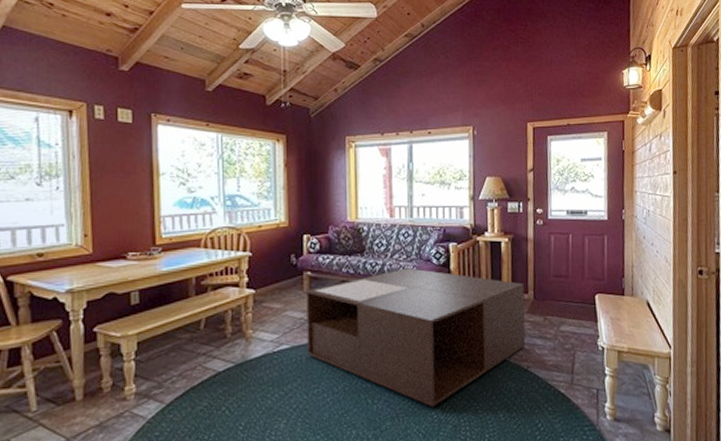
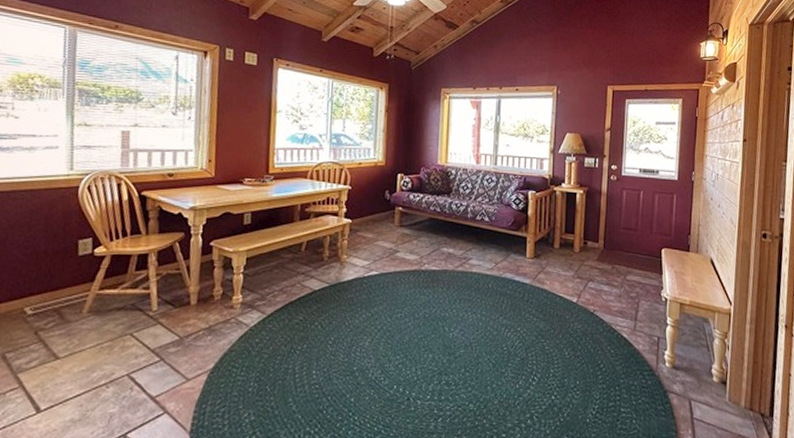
coffee table: present [306,268,526,407] -> none [394,210,595,340]

